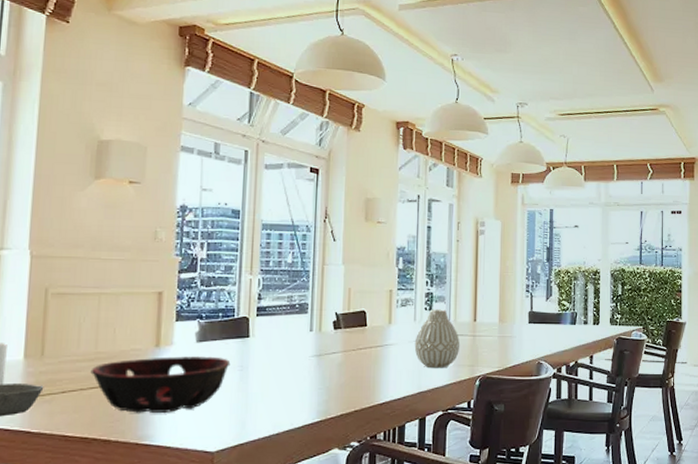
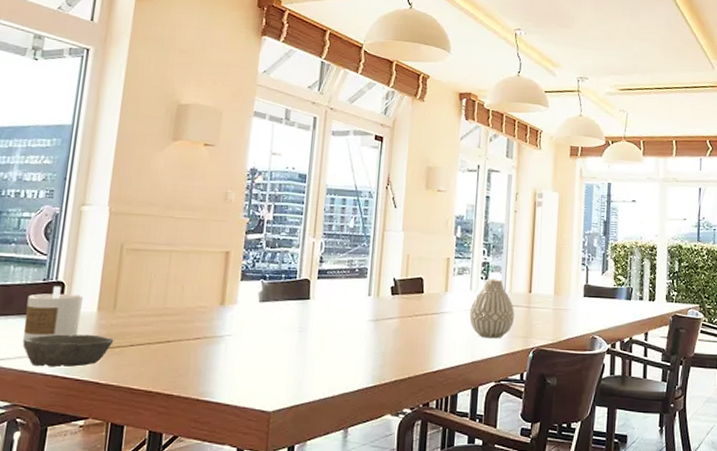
decorative bowl: present [90,356,231,413] -> none [158,315,291,370]

